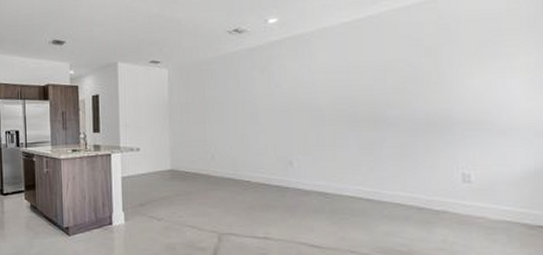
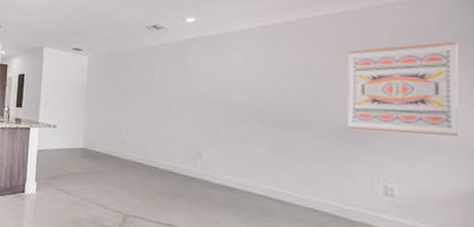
wall art: none [428,25,525,121] -> present [347,41,458,136]

